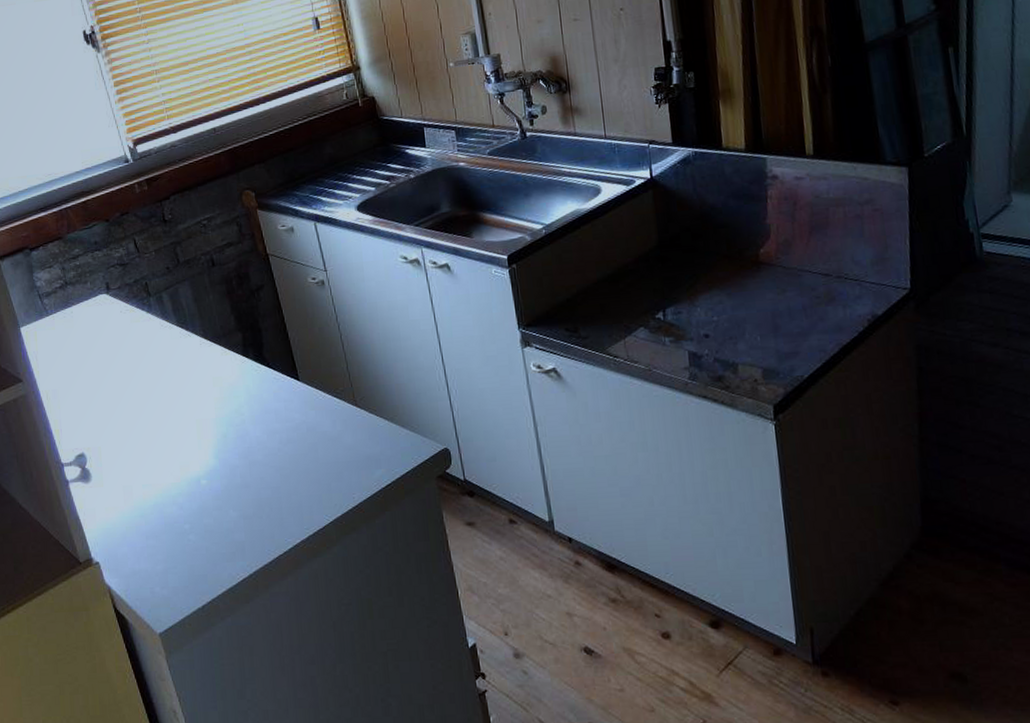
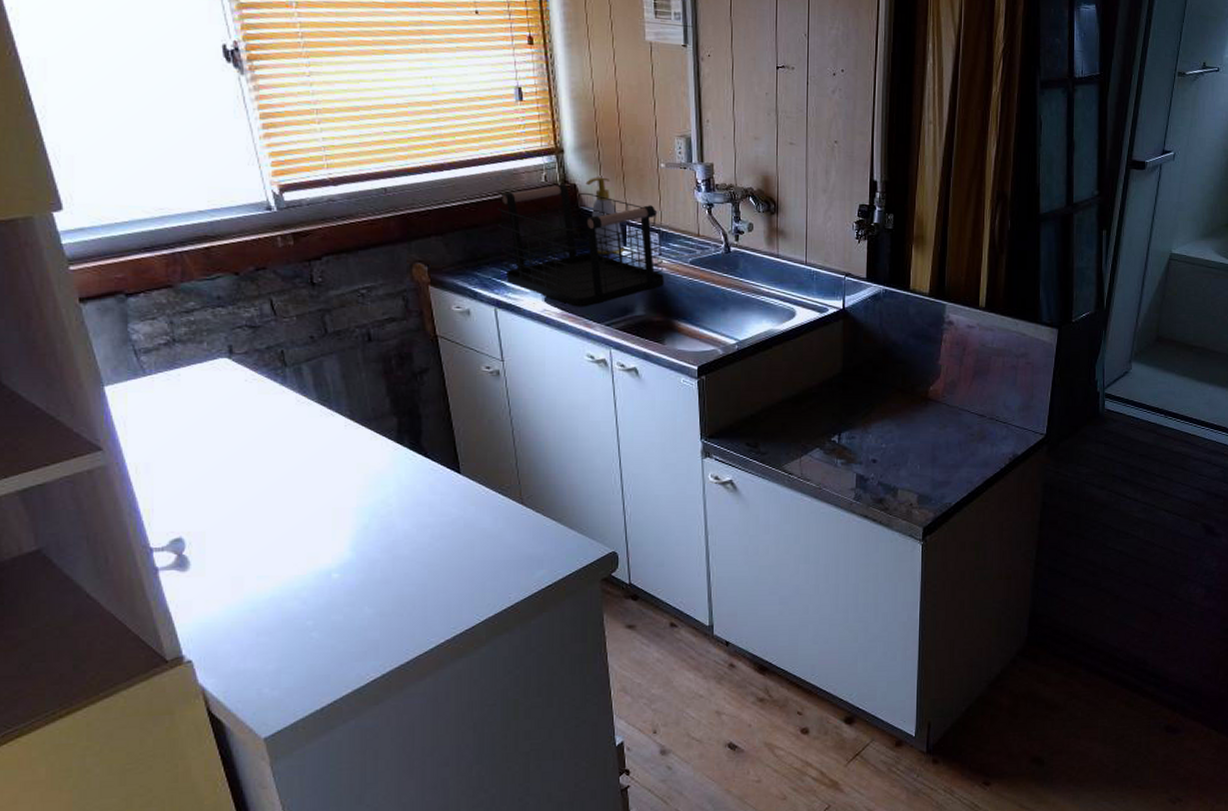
dish rack: none [307,97,465,212] -> present [497,183,664,307]
soap bottle: none [382,85,425,159] -> present [585,177,625,255]

